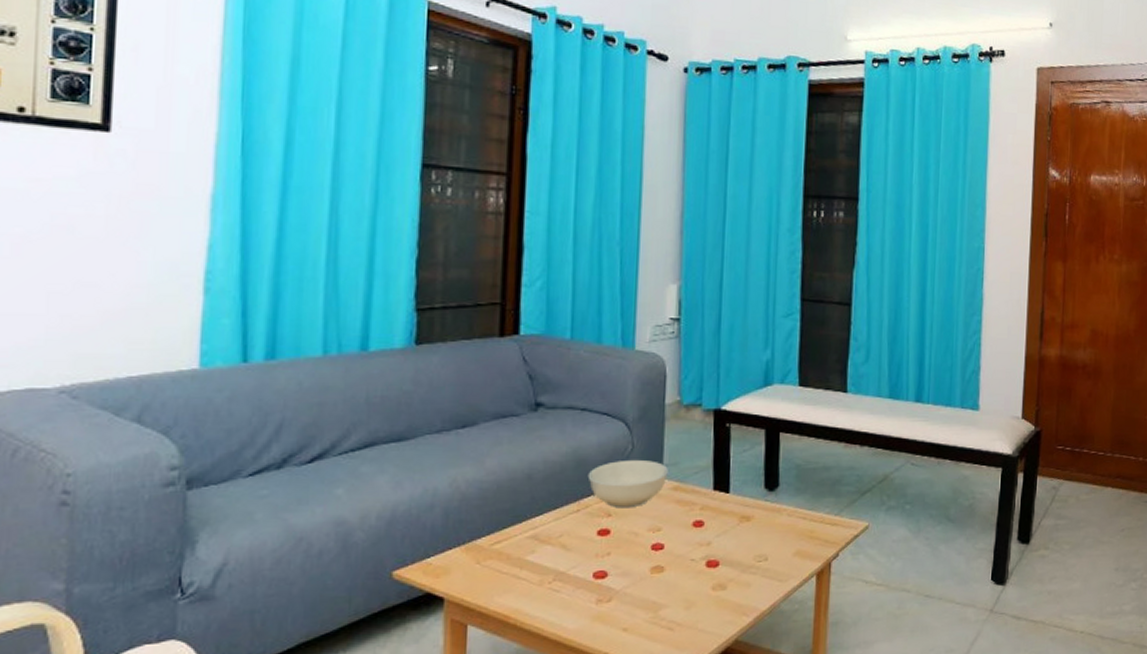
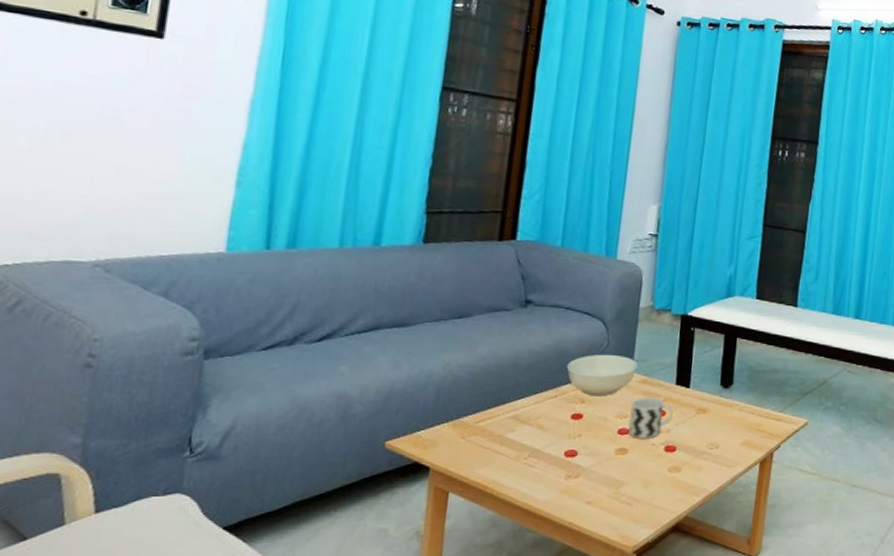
cup: none [663,505,712,554] -> present [628,396,673,439]

